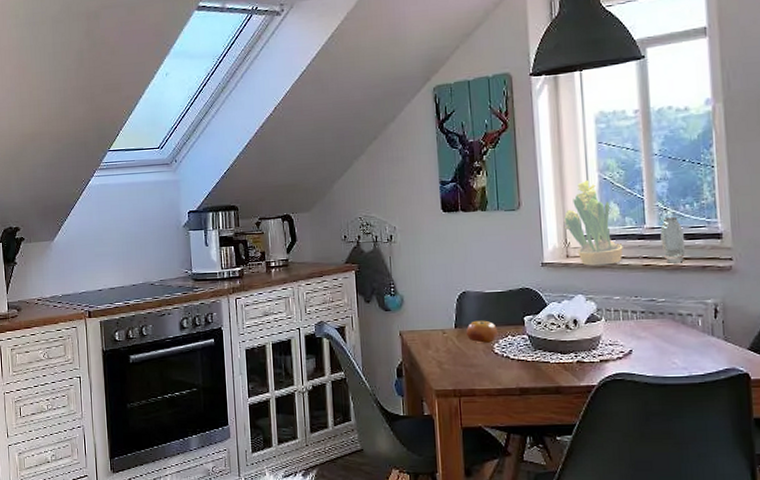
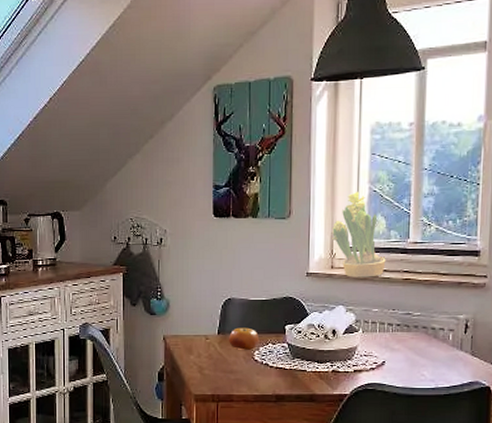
vase: present [660,216,686,263] -> none [422,231,445,278]

